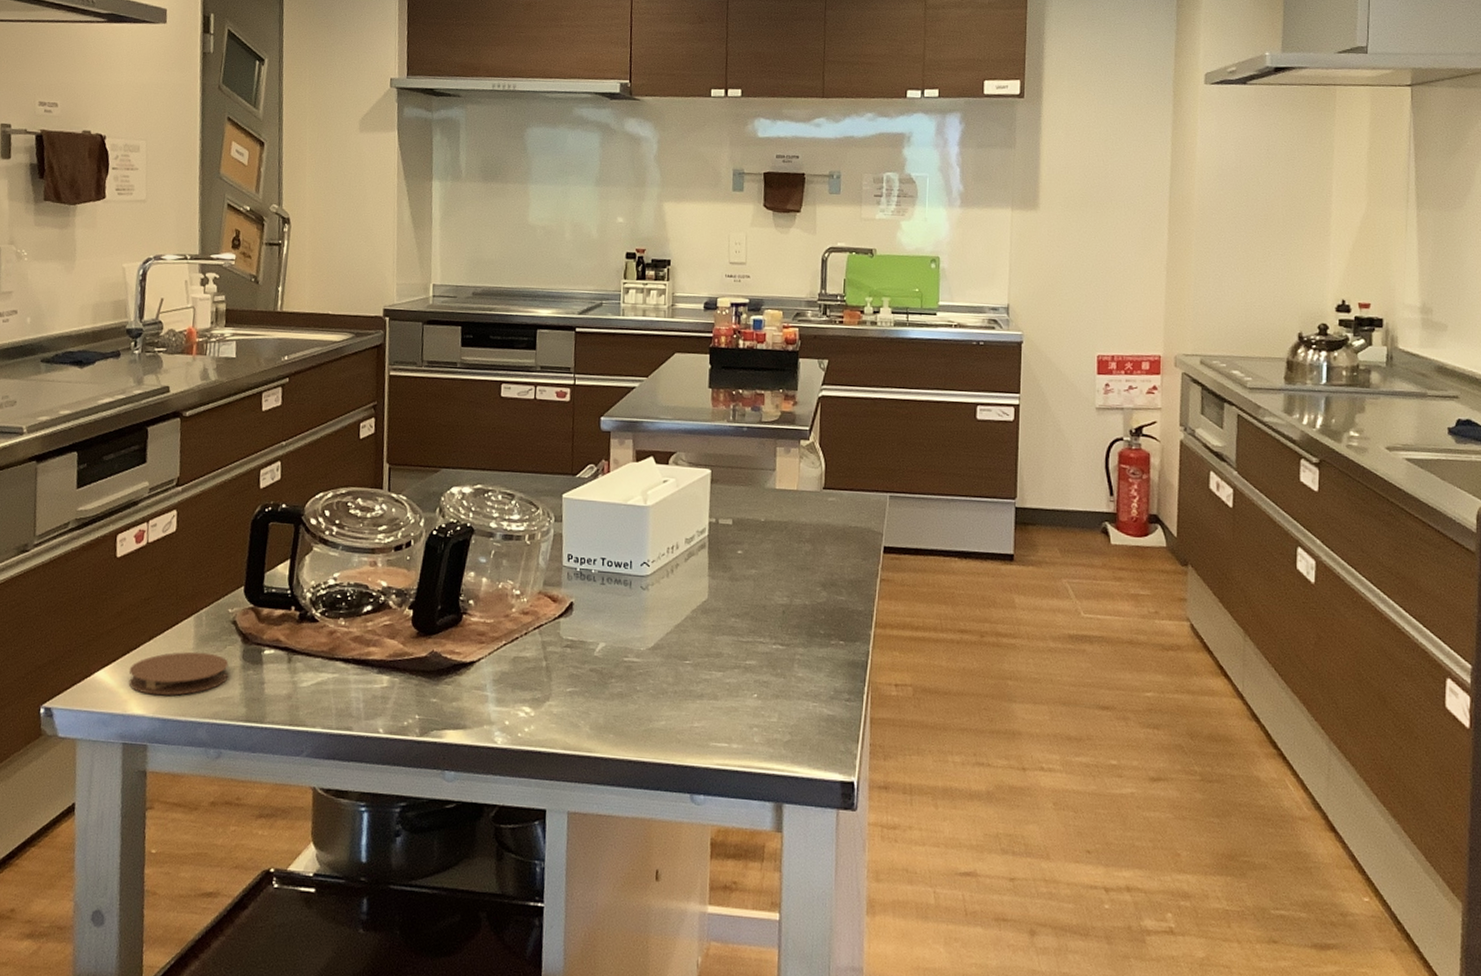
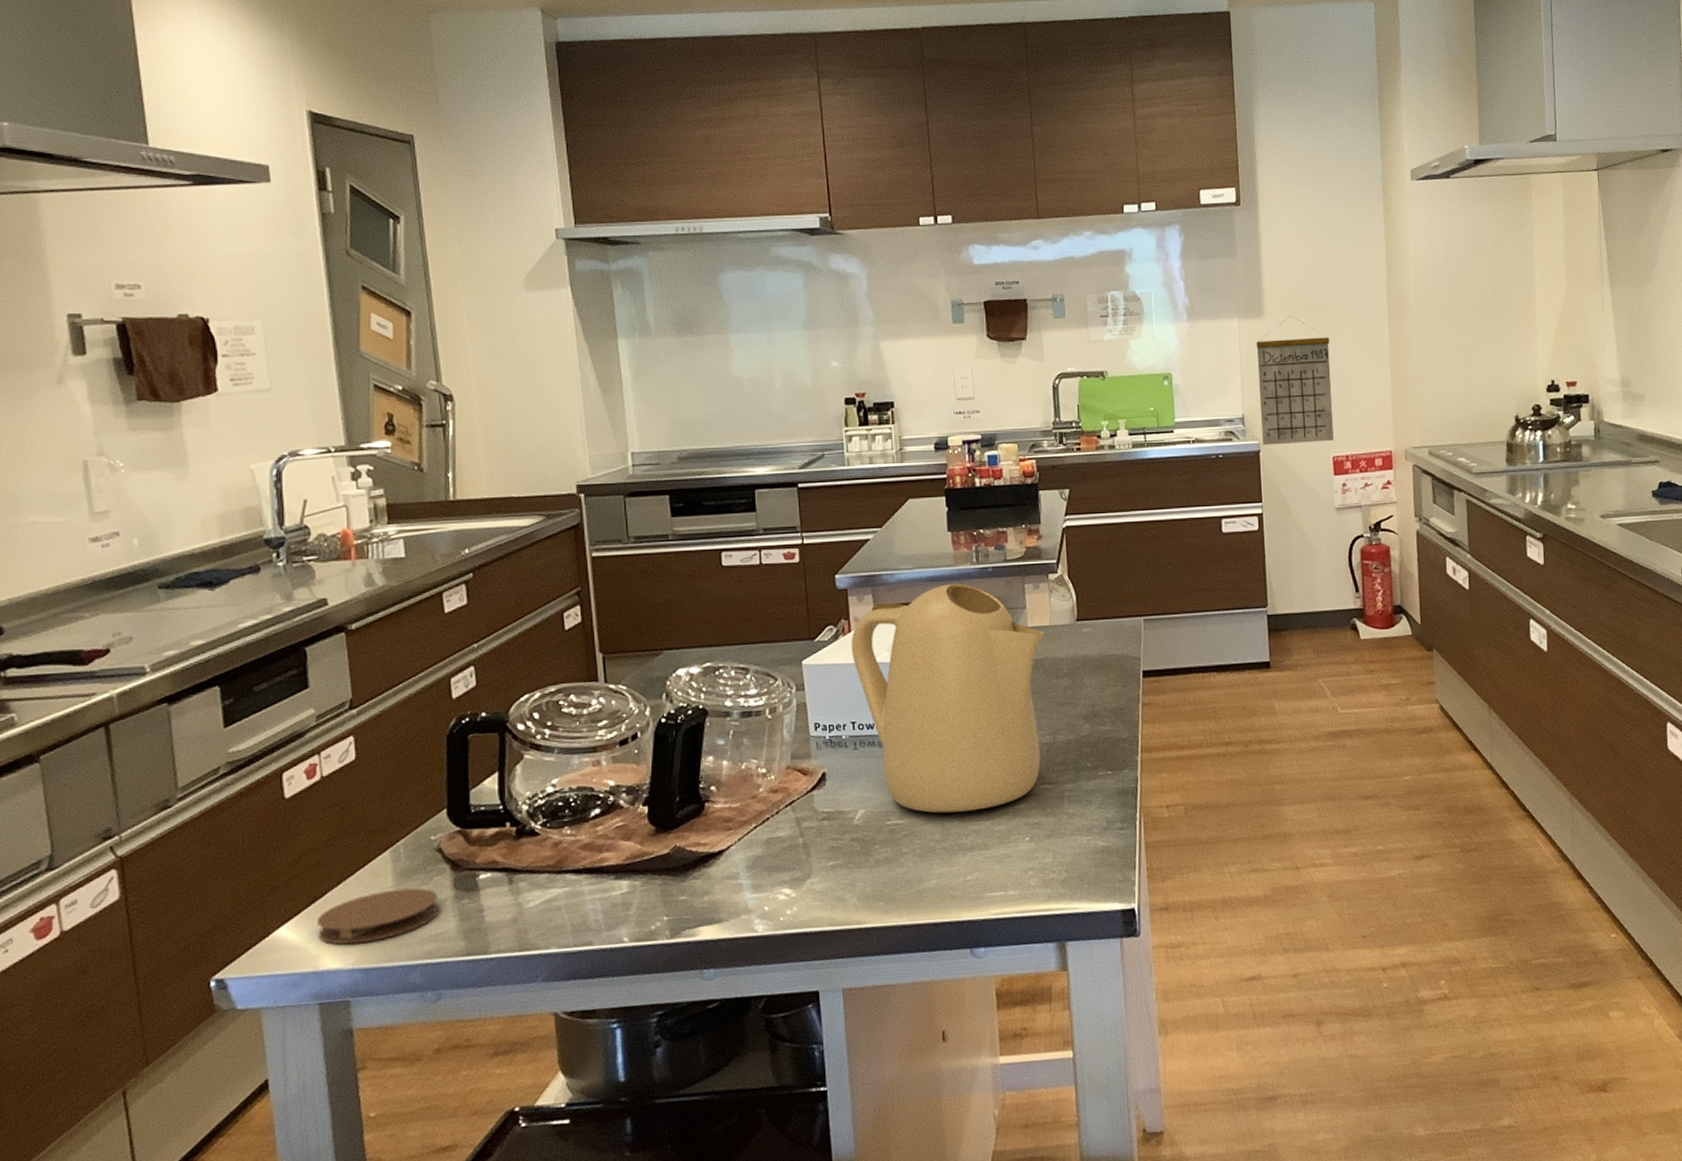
kettle: none [608,438,792,661] -> present [850,583,1045,813]
calendar: none [1026,210,1105,340] -> present [1256,315,1334,445]

